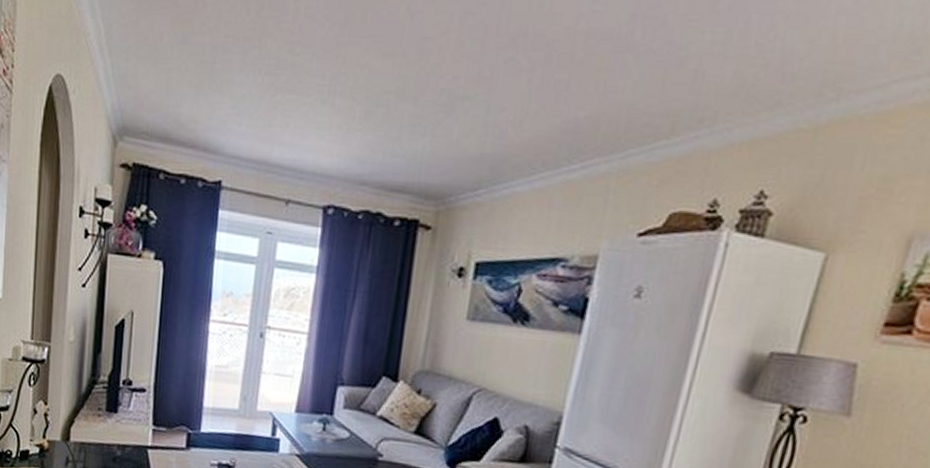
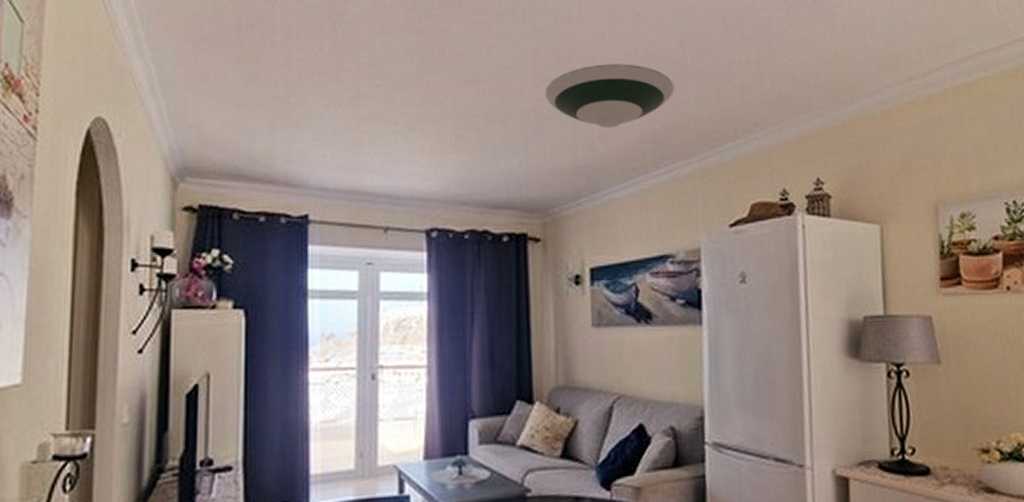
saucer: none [463,38,613,114] -> present [545,64,675,128]

